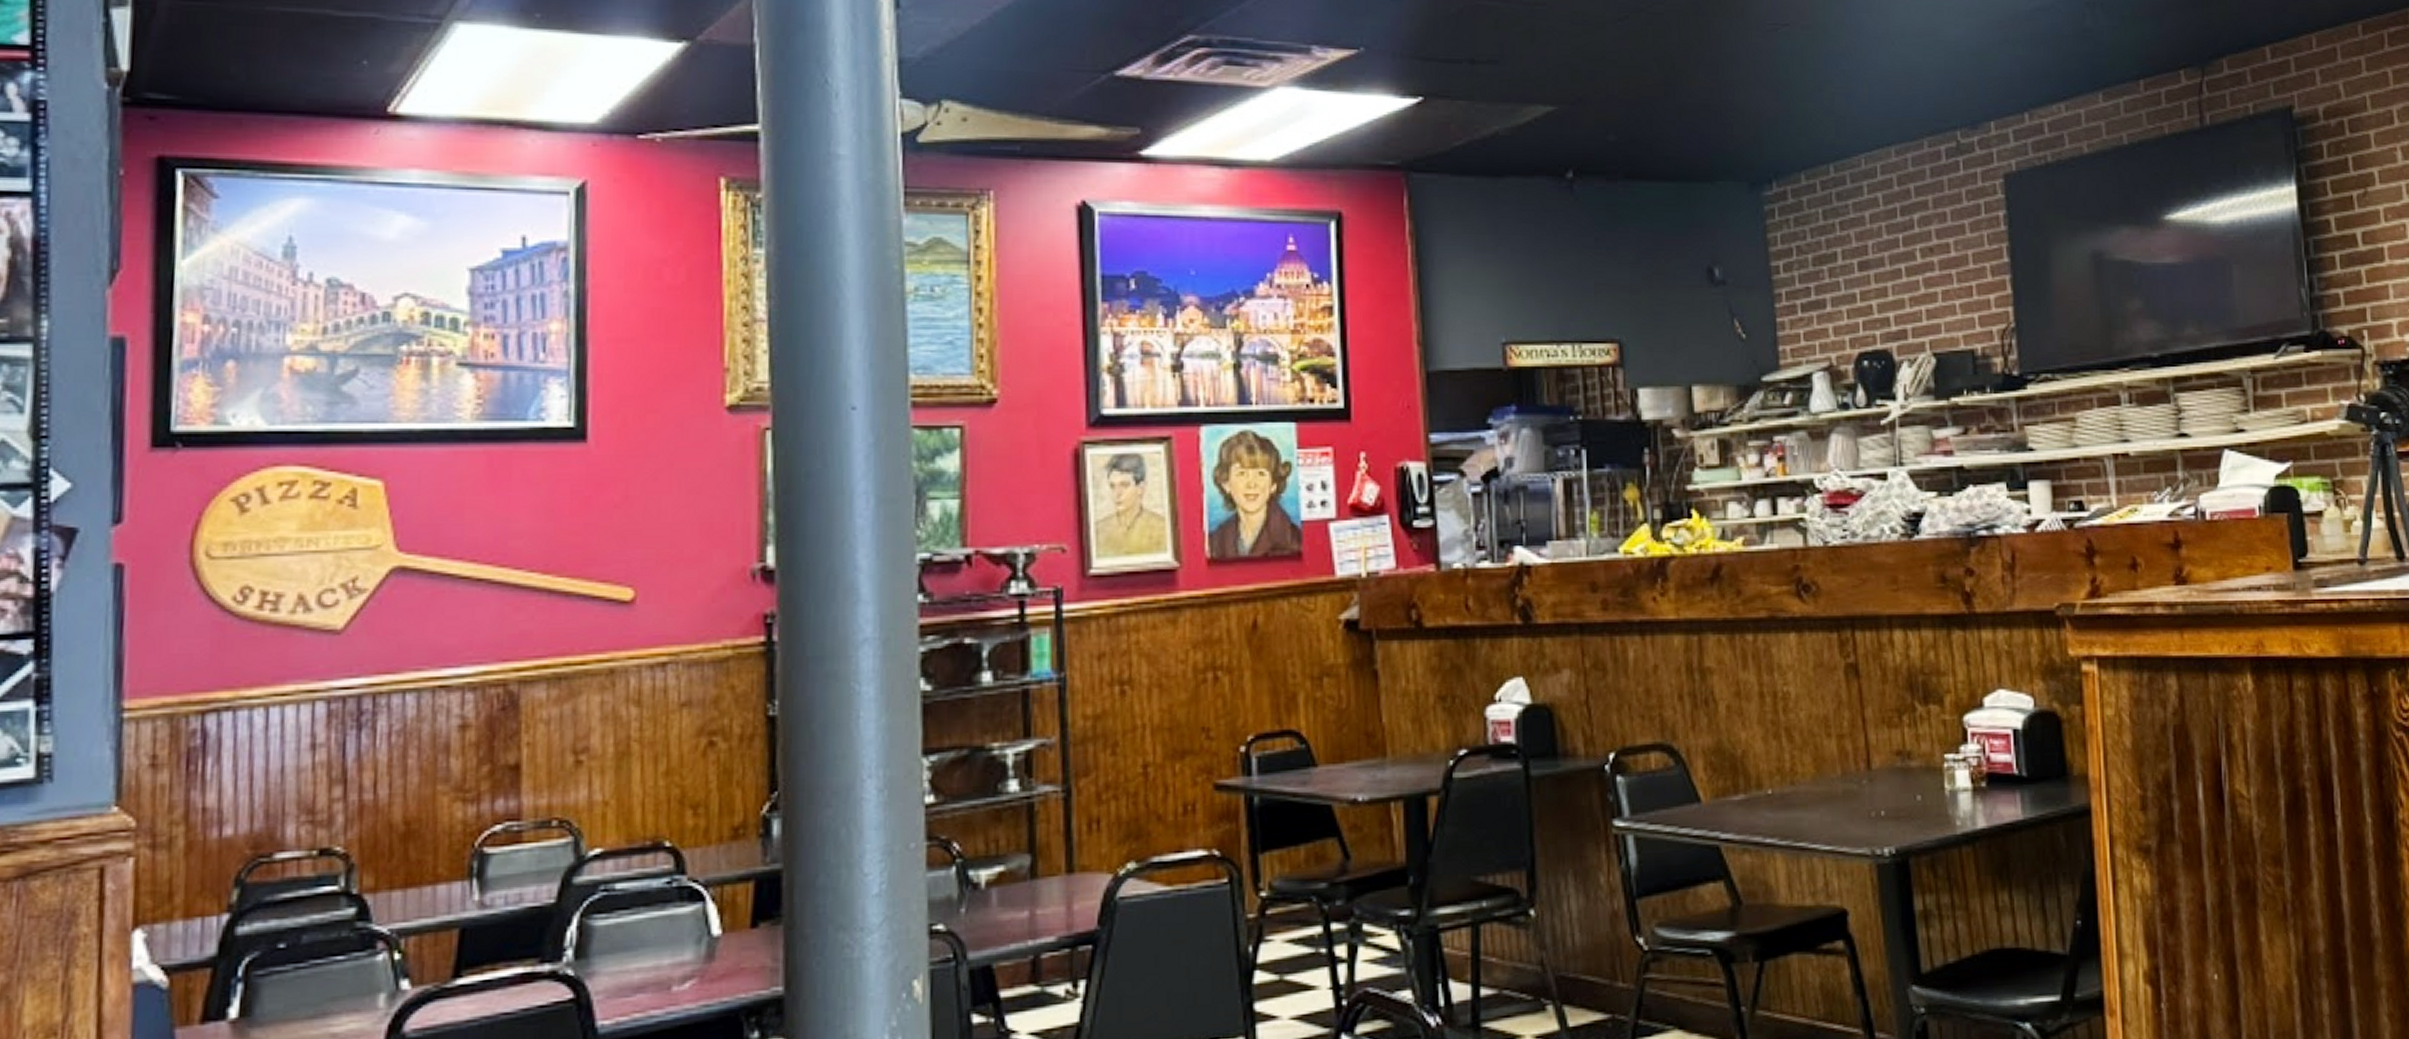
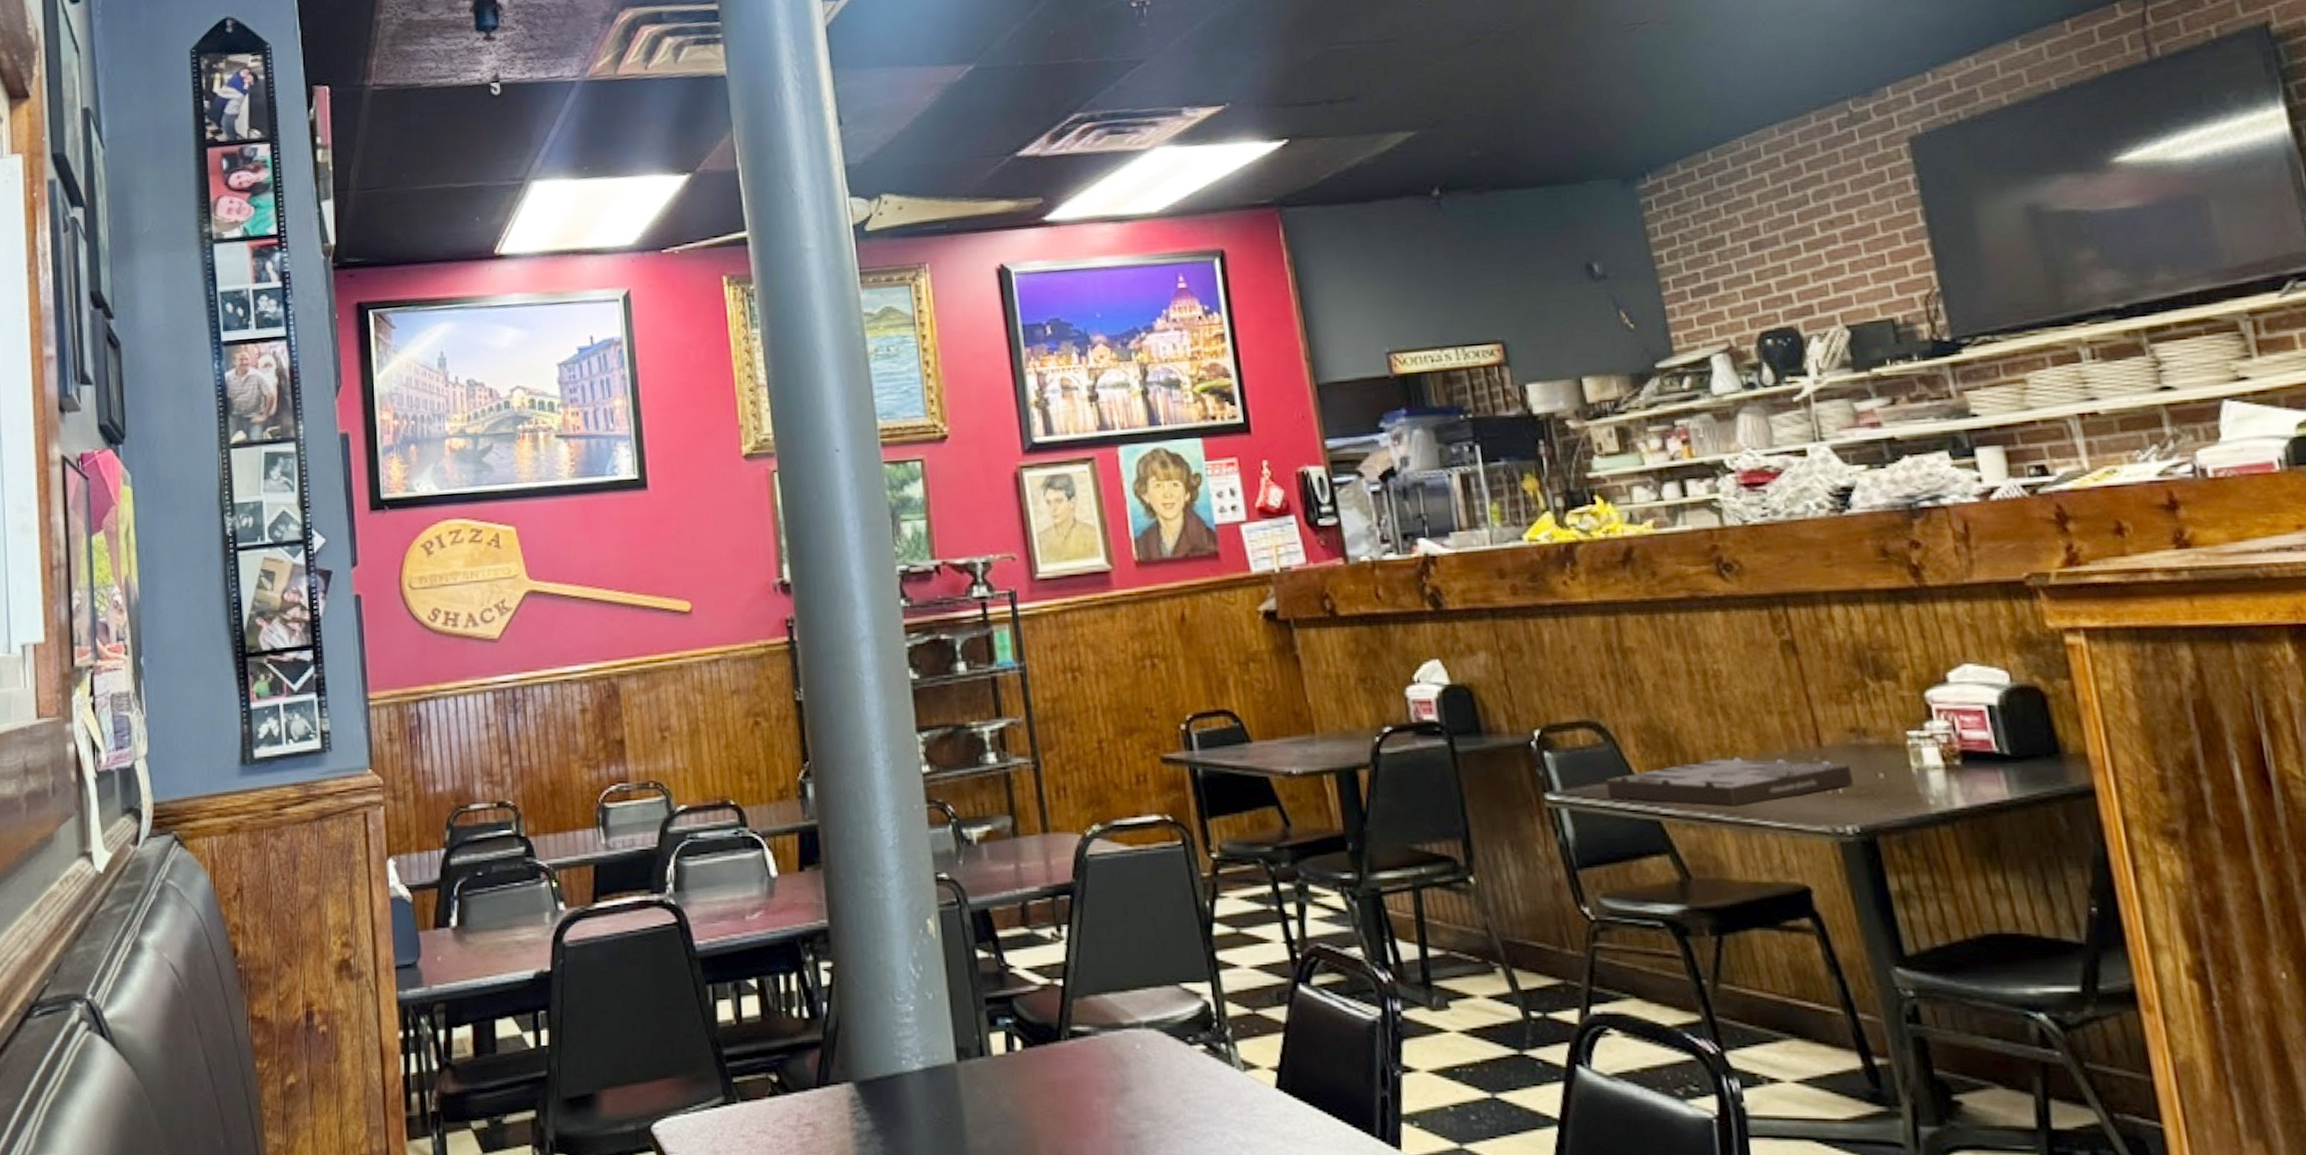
pizza box: none [1672,780,1894,832] -> present [1606,757,1854,808]

